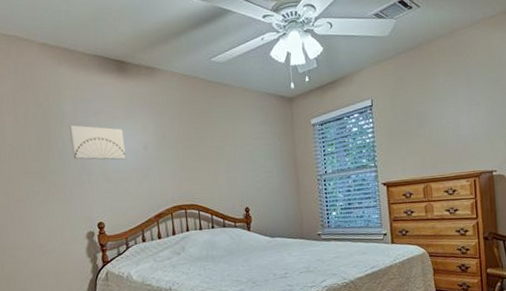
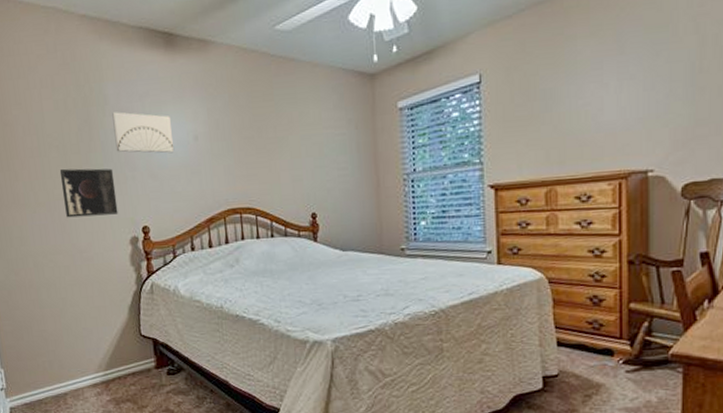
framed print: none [19,173,76,217] -> present [59,168,118,218]

